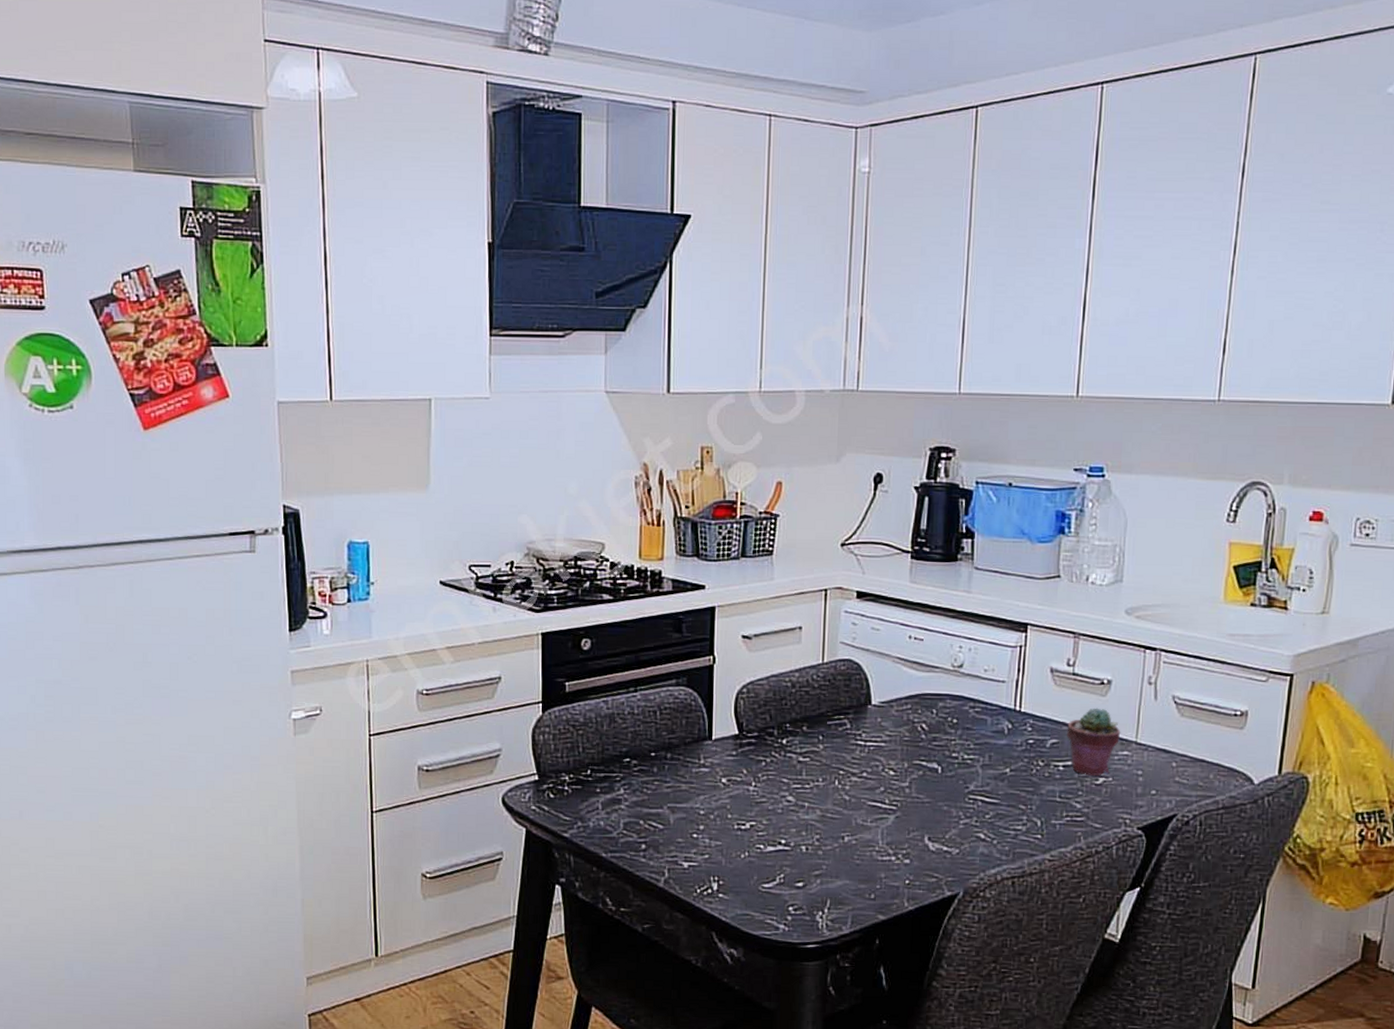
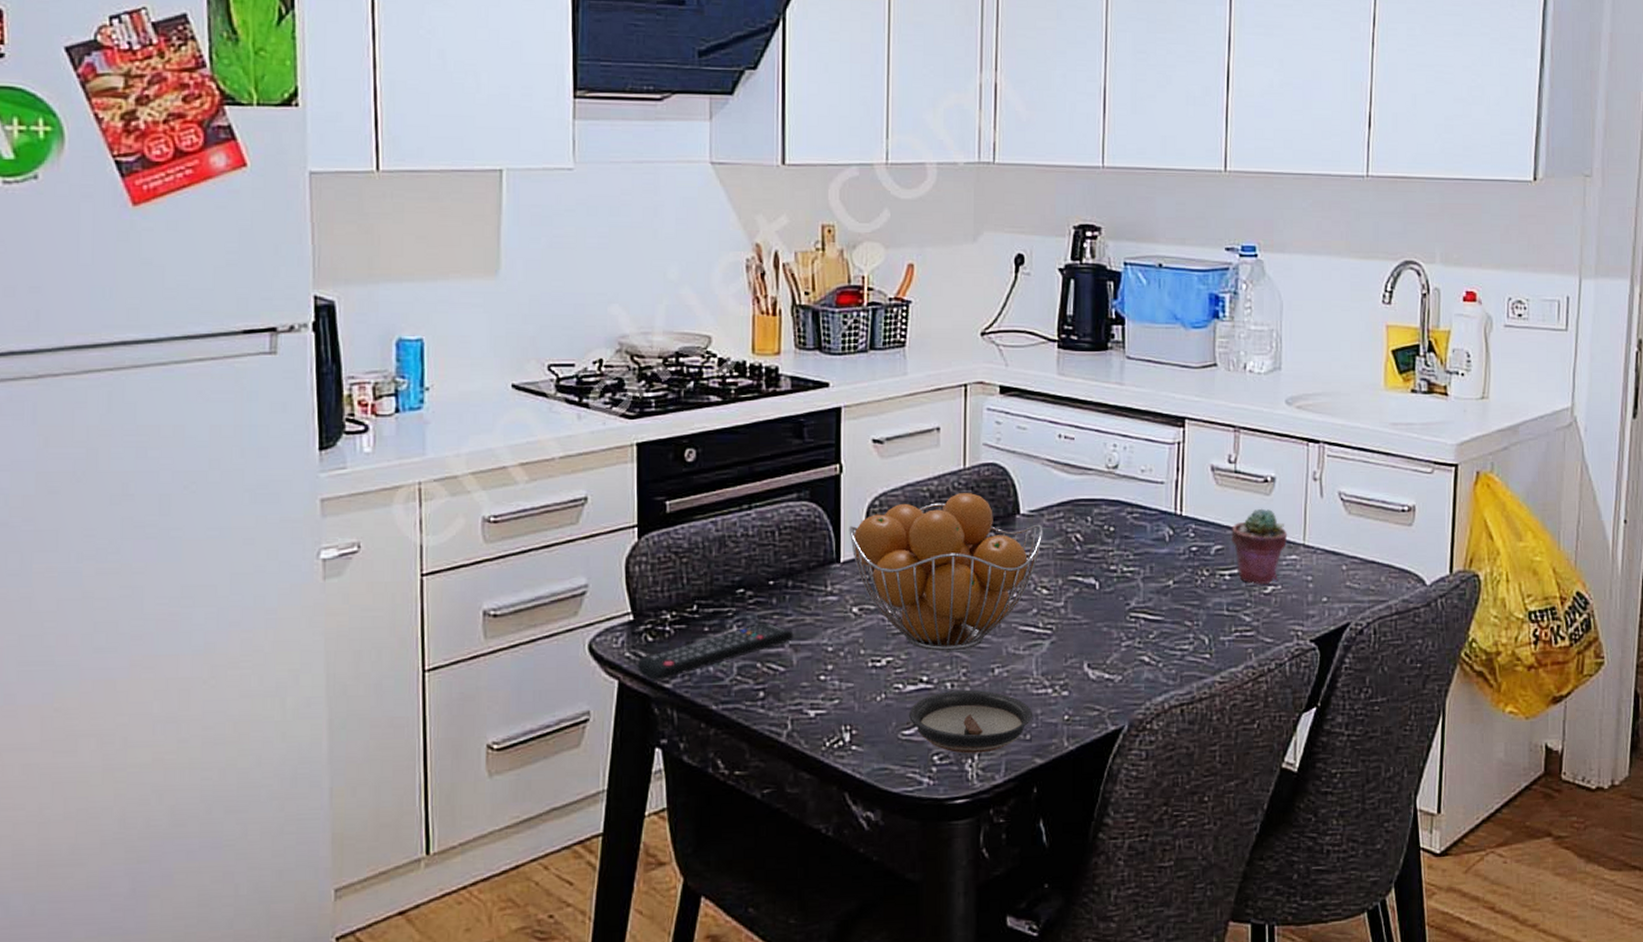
remote control: none [541,787,671,831] -> present [637,622,794,681]
fruit basket: none [720,684,892,820] -> present [849,493,1043,652]
saucer: none [769,853,878,907] -> present [909,690,1033,754]

